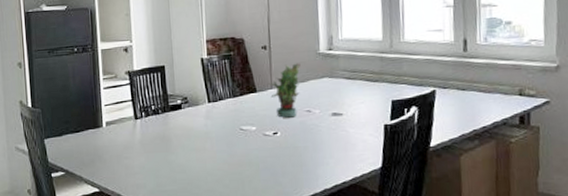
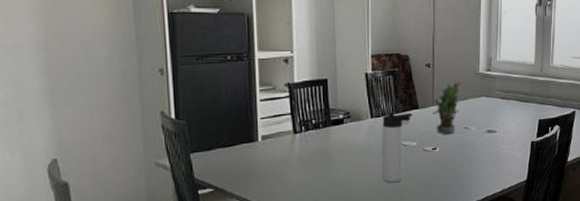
thermos bottle: none [220,96,251,169] -> present [381,112,413,183]

